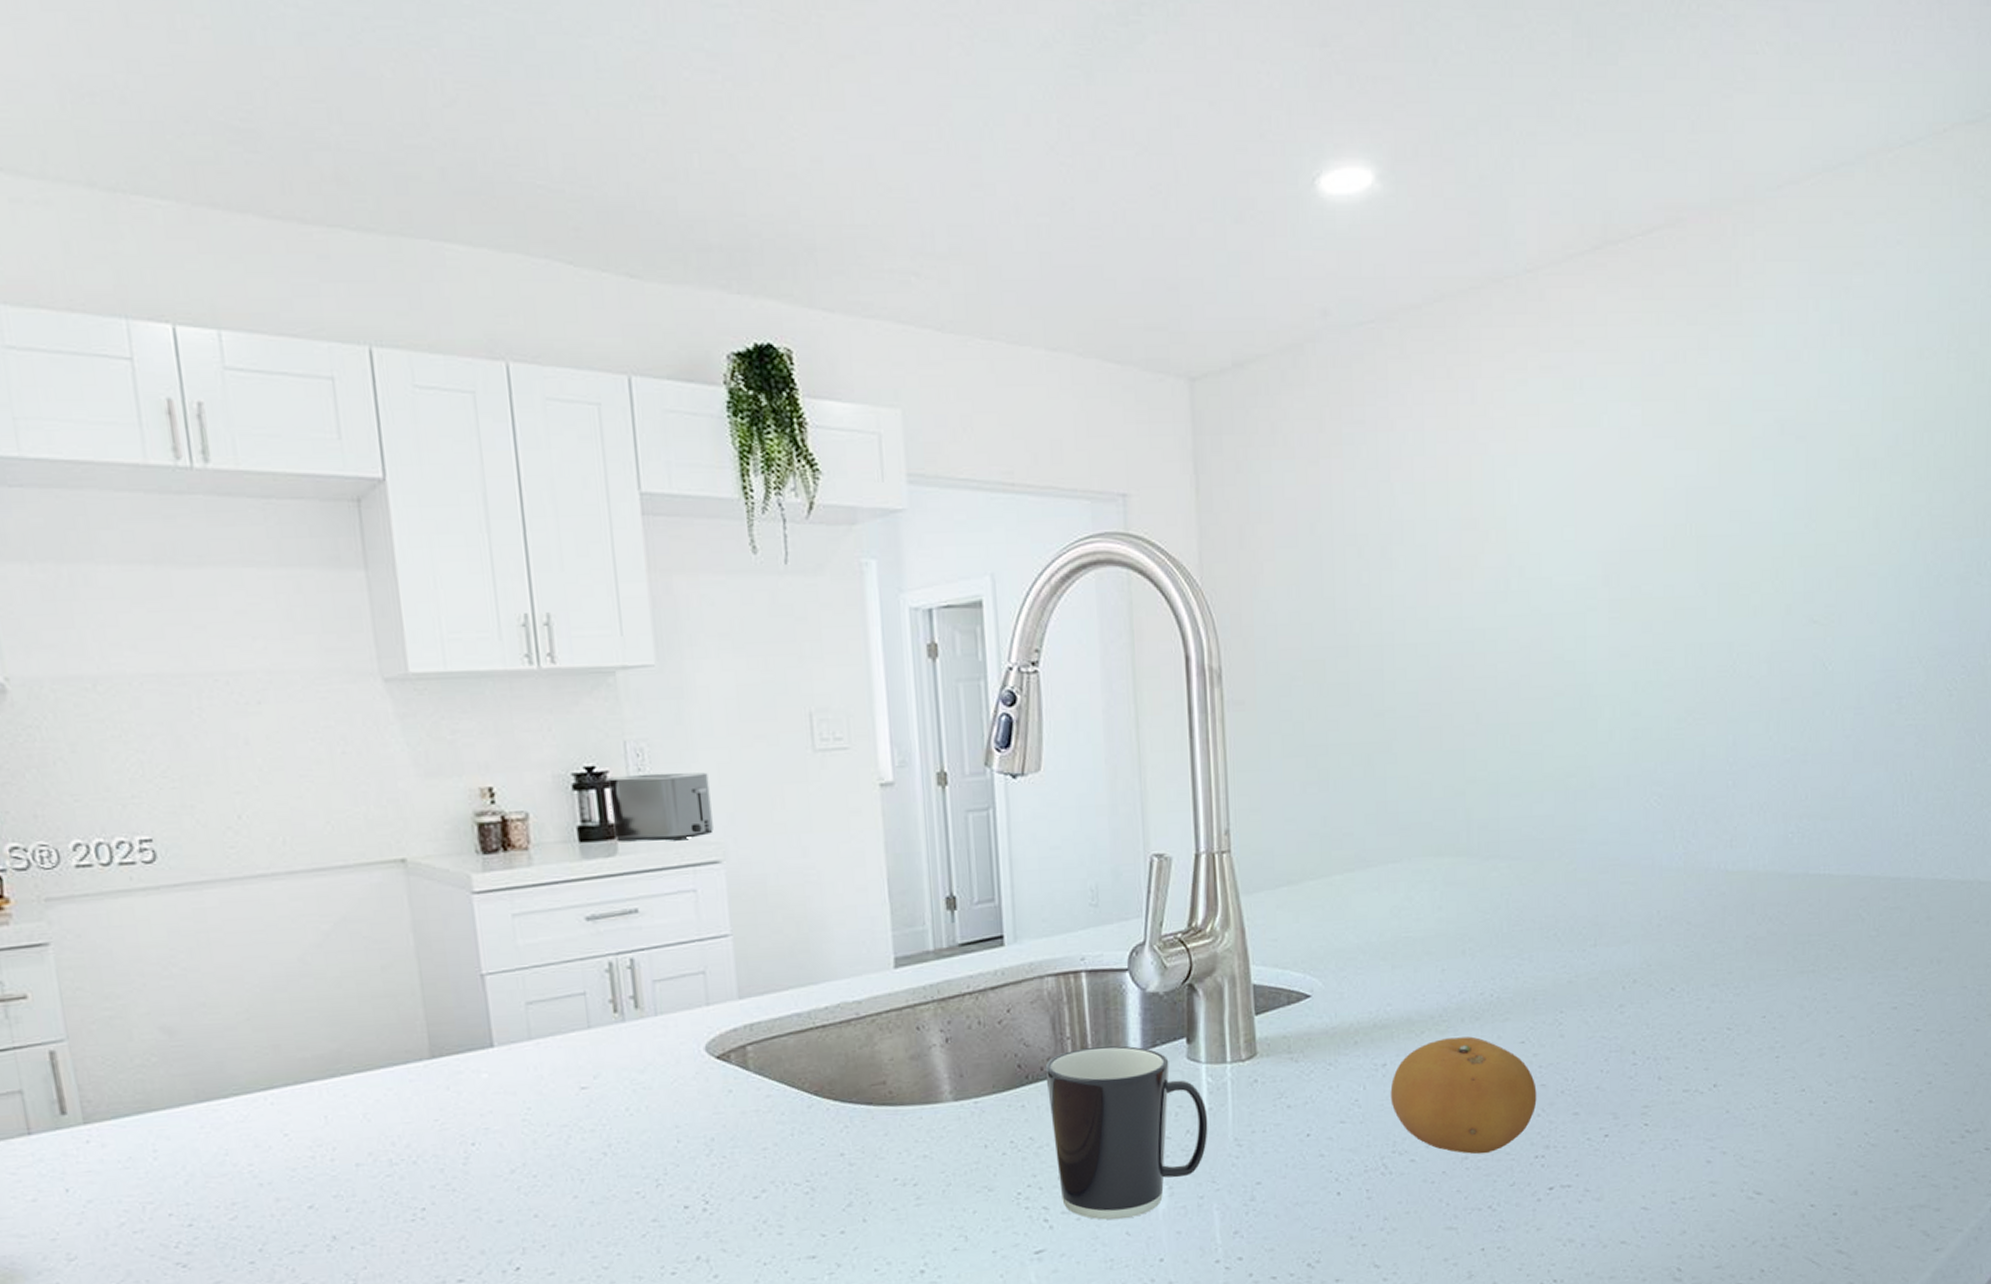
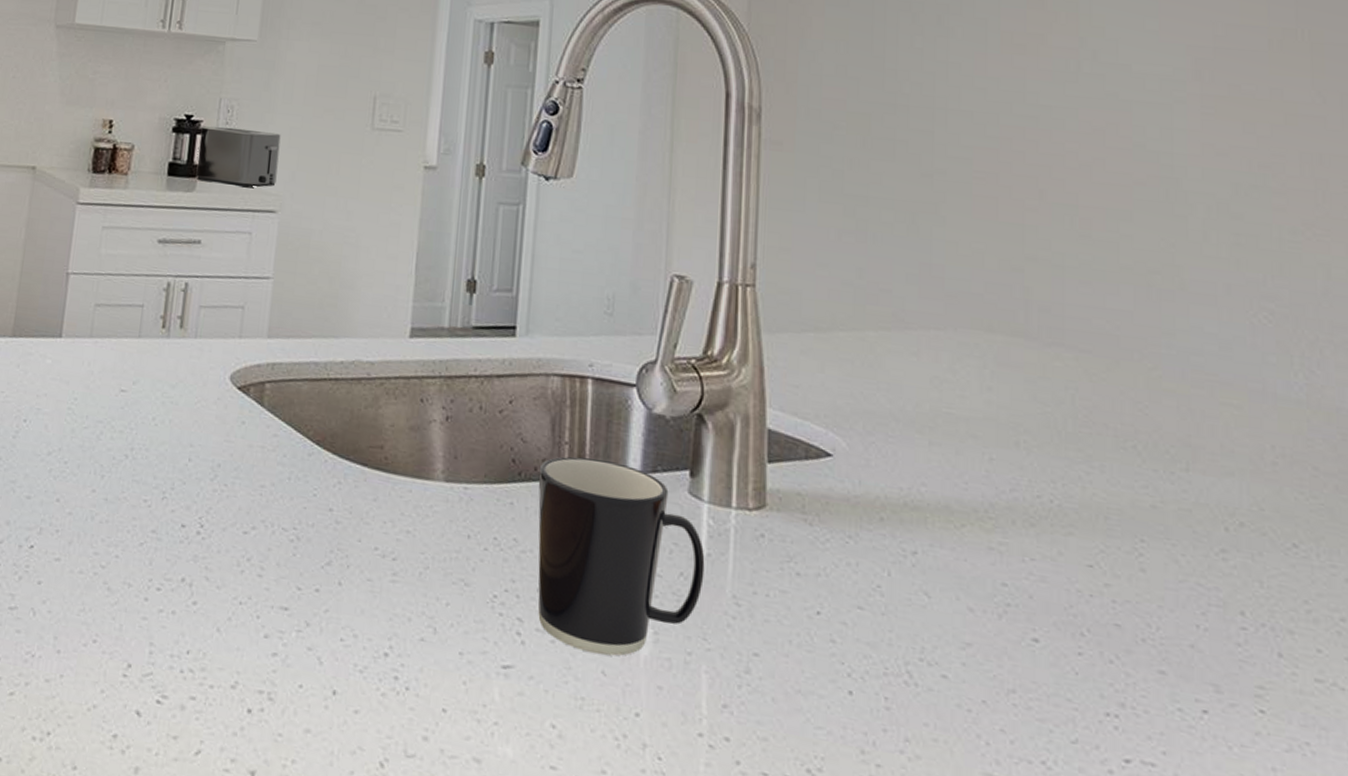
fruit: present [1390,1036,1537,1154] -> none [920,538,1109,693]

